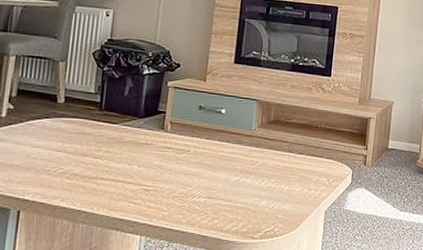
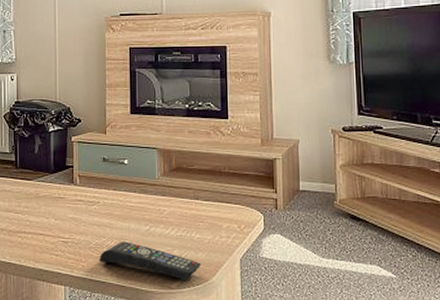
remote control: none [181,191,287,231] -> present [99,242,202,280]

